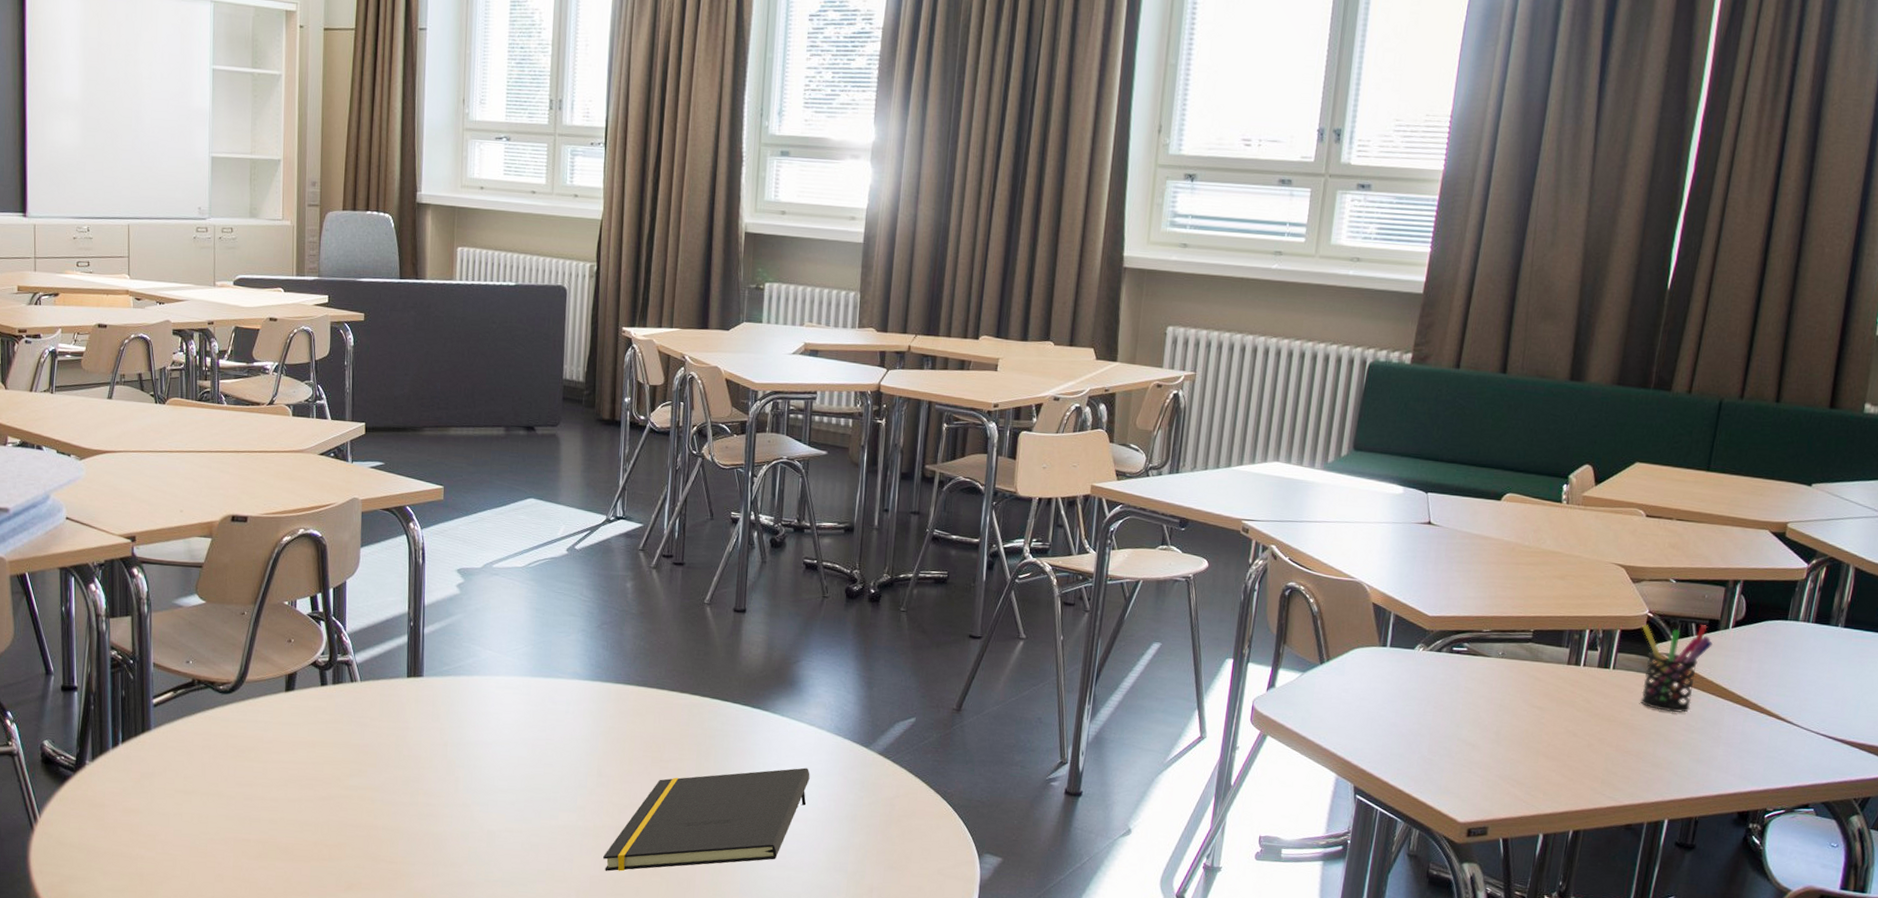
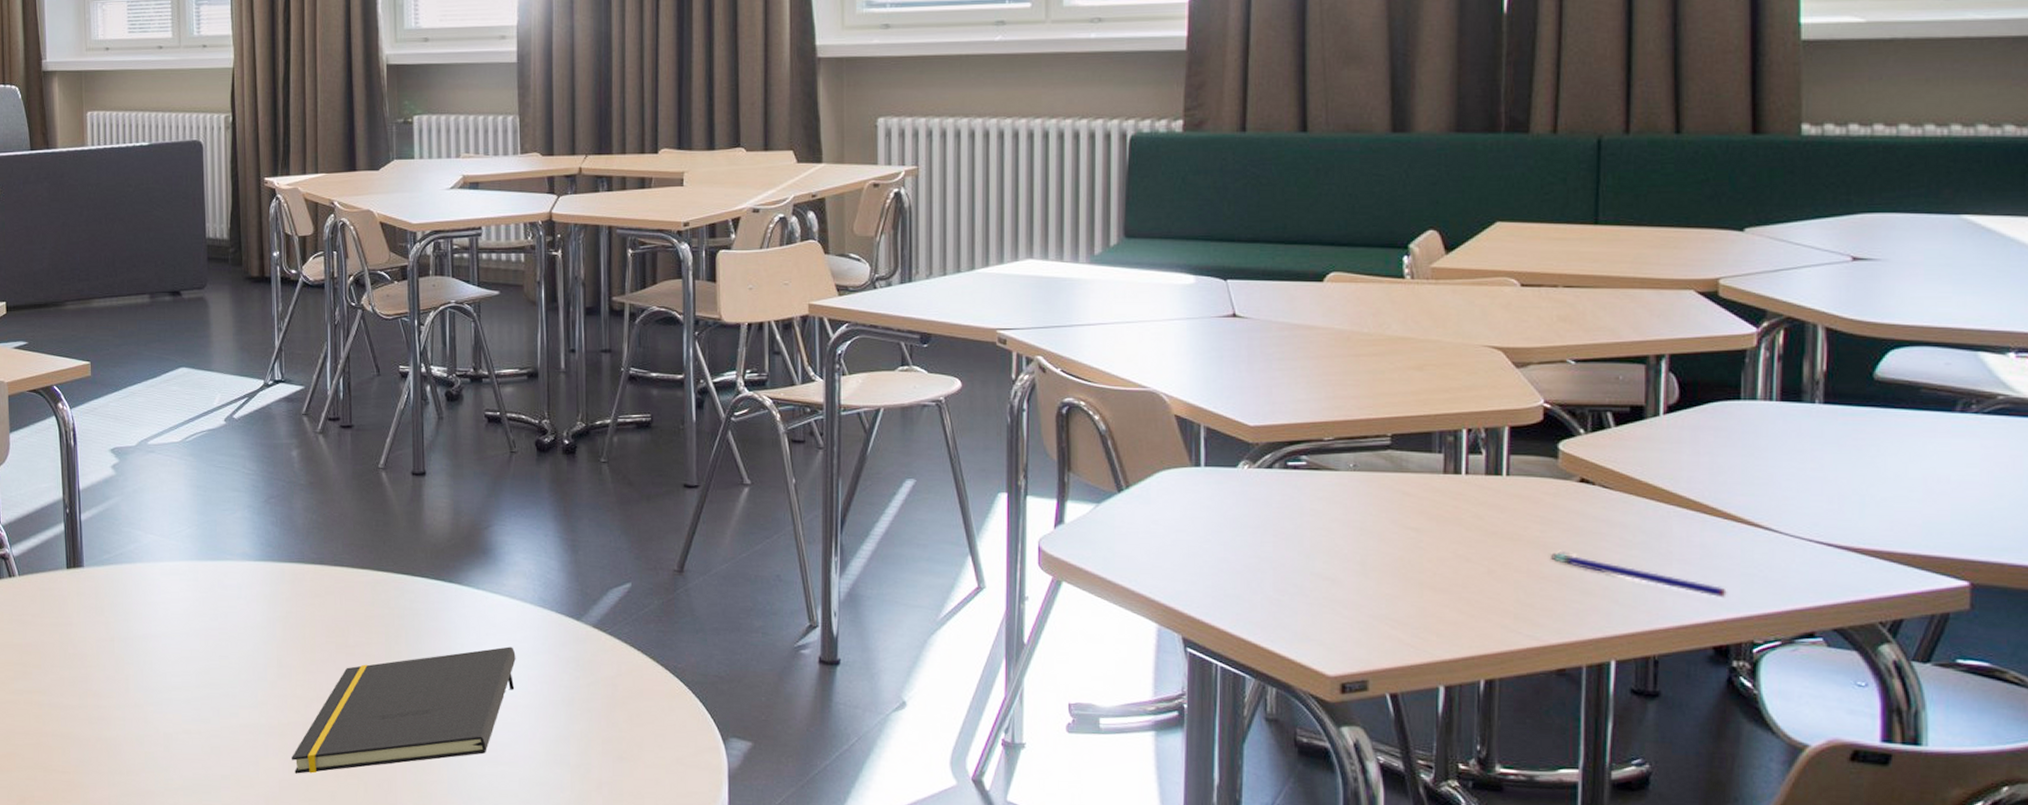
pen: none [1635,732,1754,775] -> present [1551,553,1727,598]
pen holder: present [1640,625,1713,713] -> none [1538,413,1639,525]

